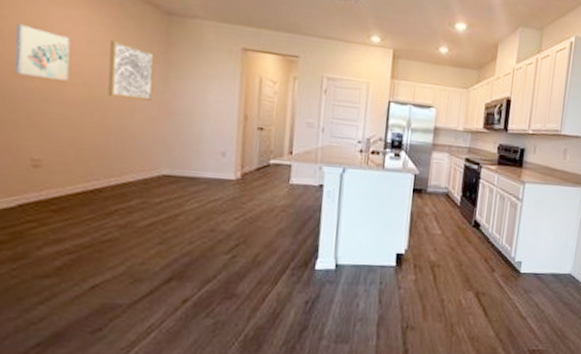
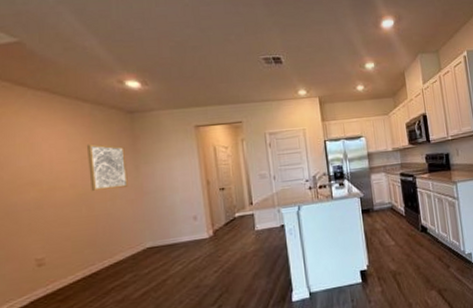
wall art: present [14,23,71,81] -> none [10,148,58,191]

